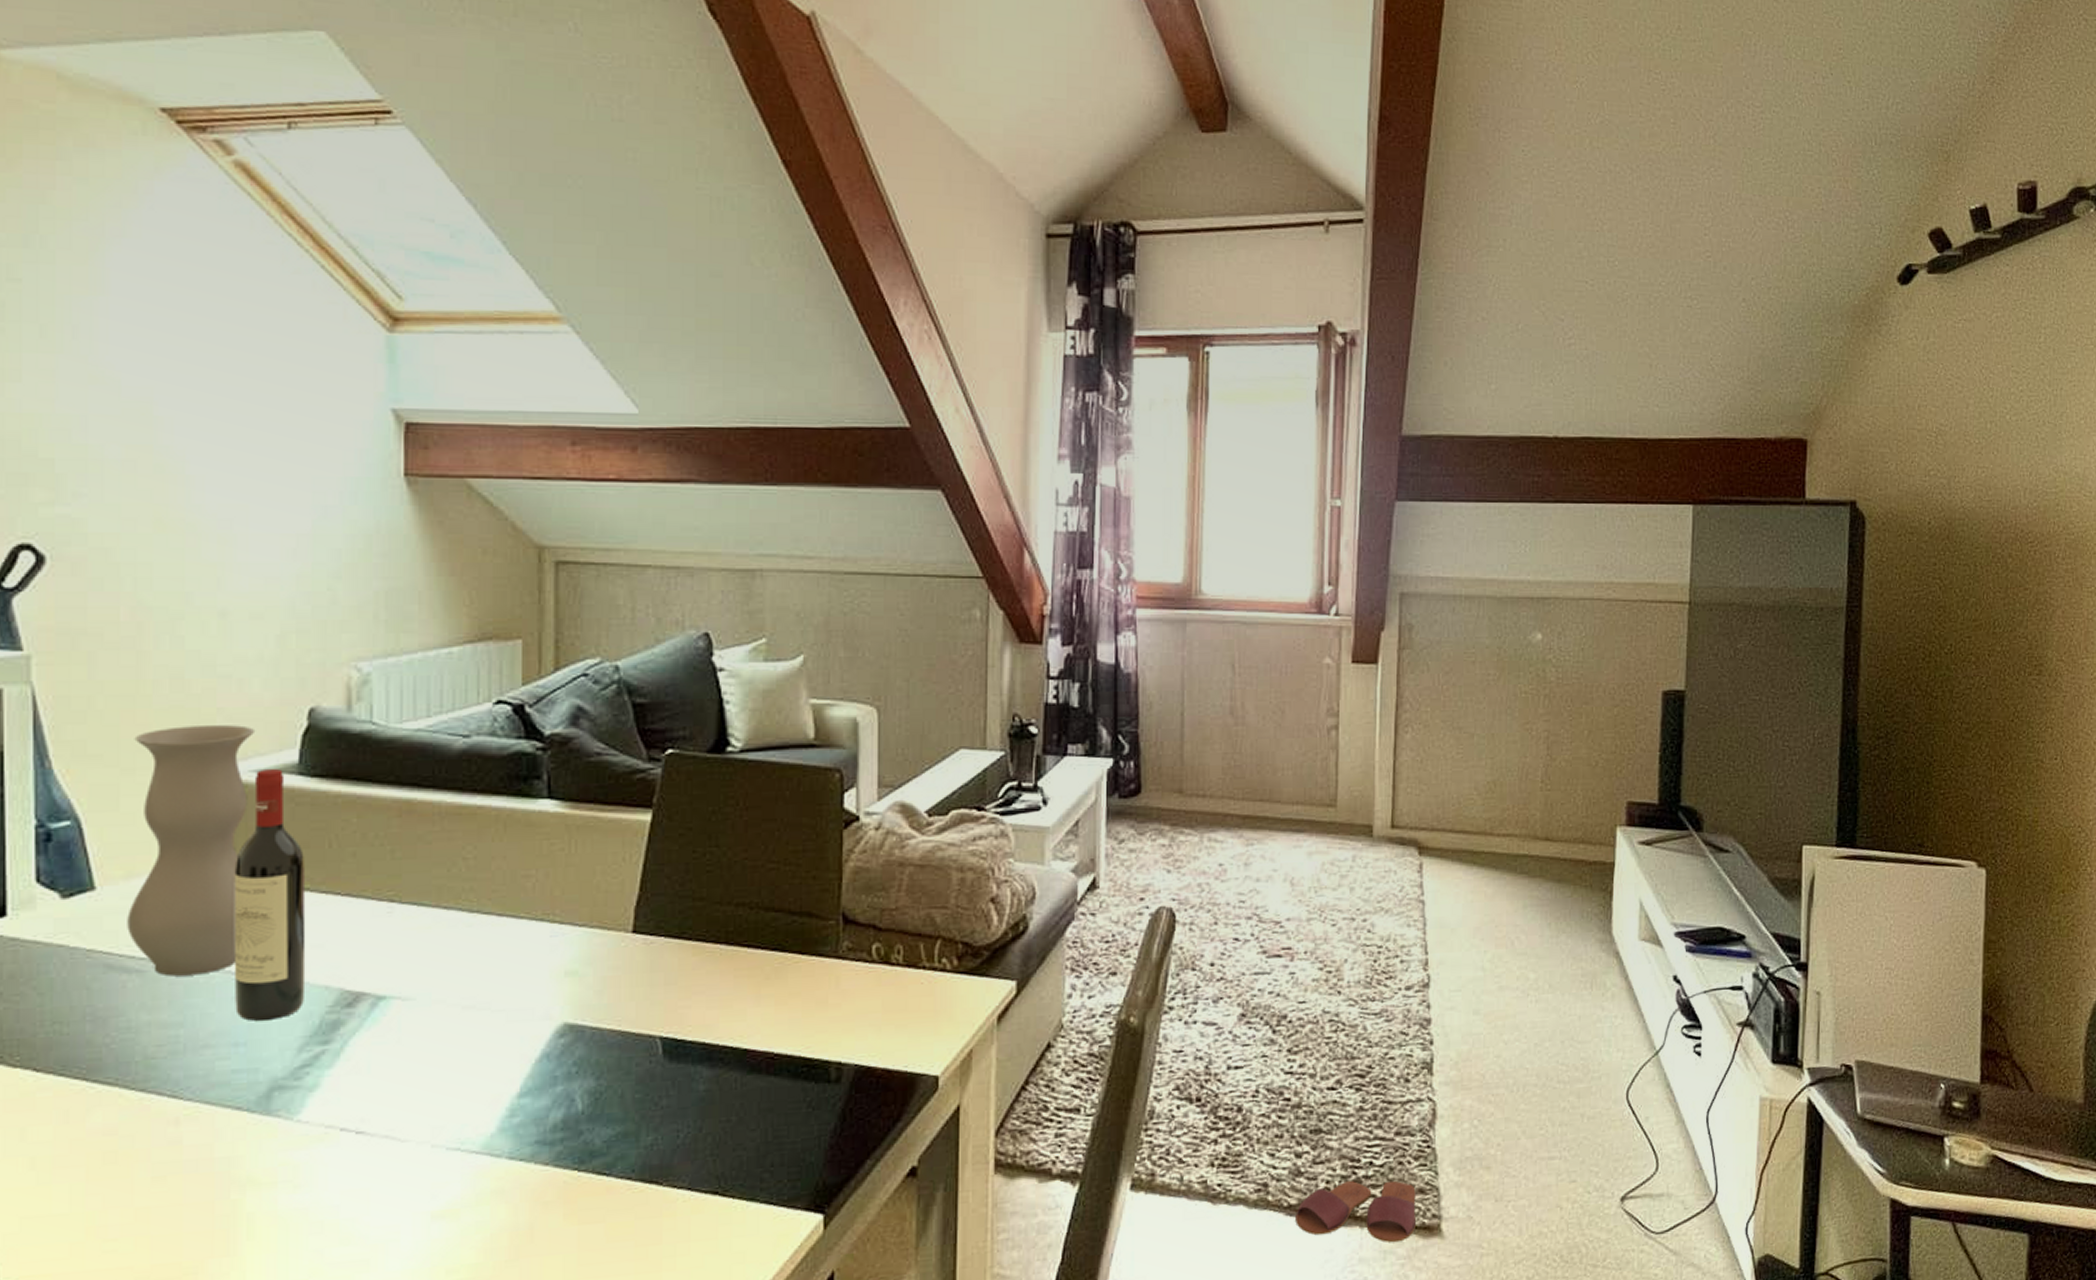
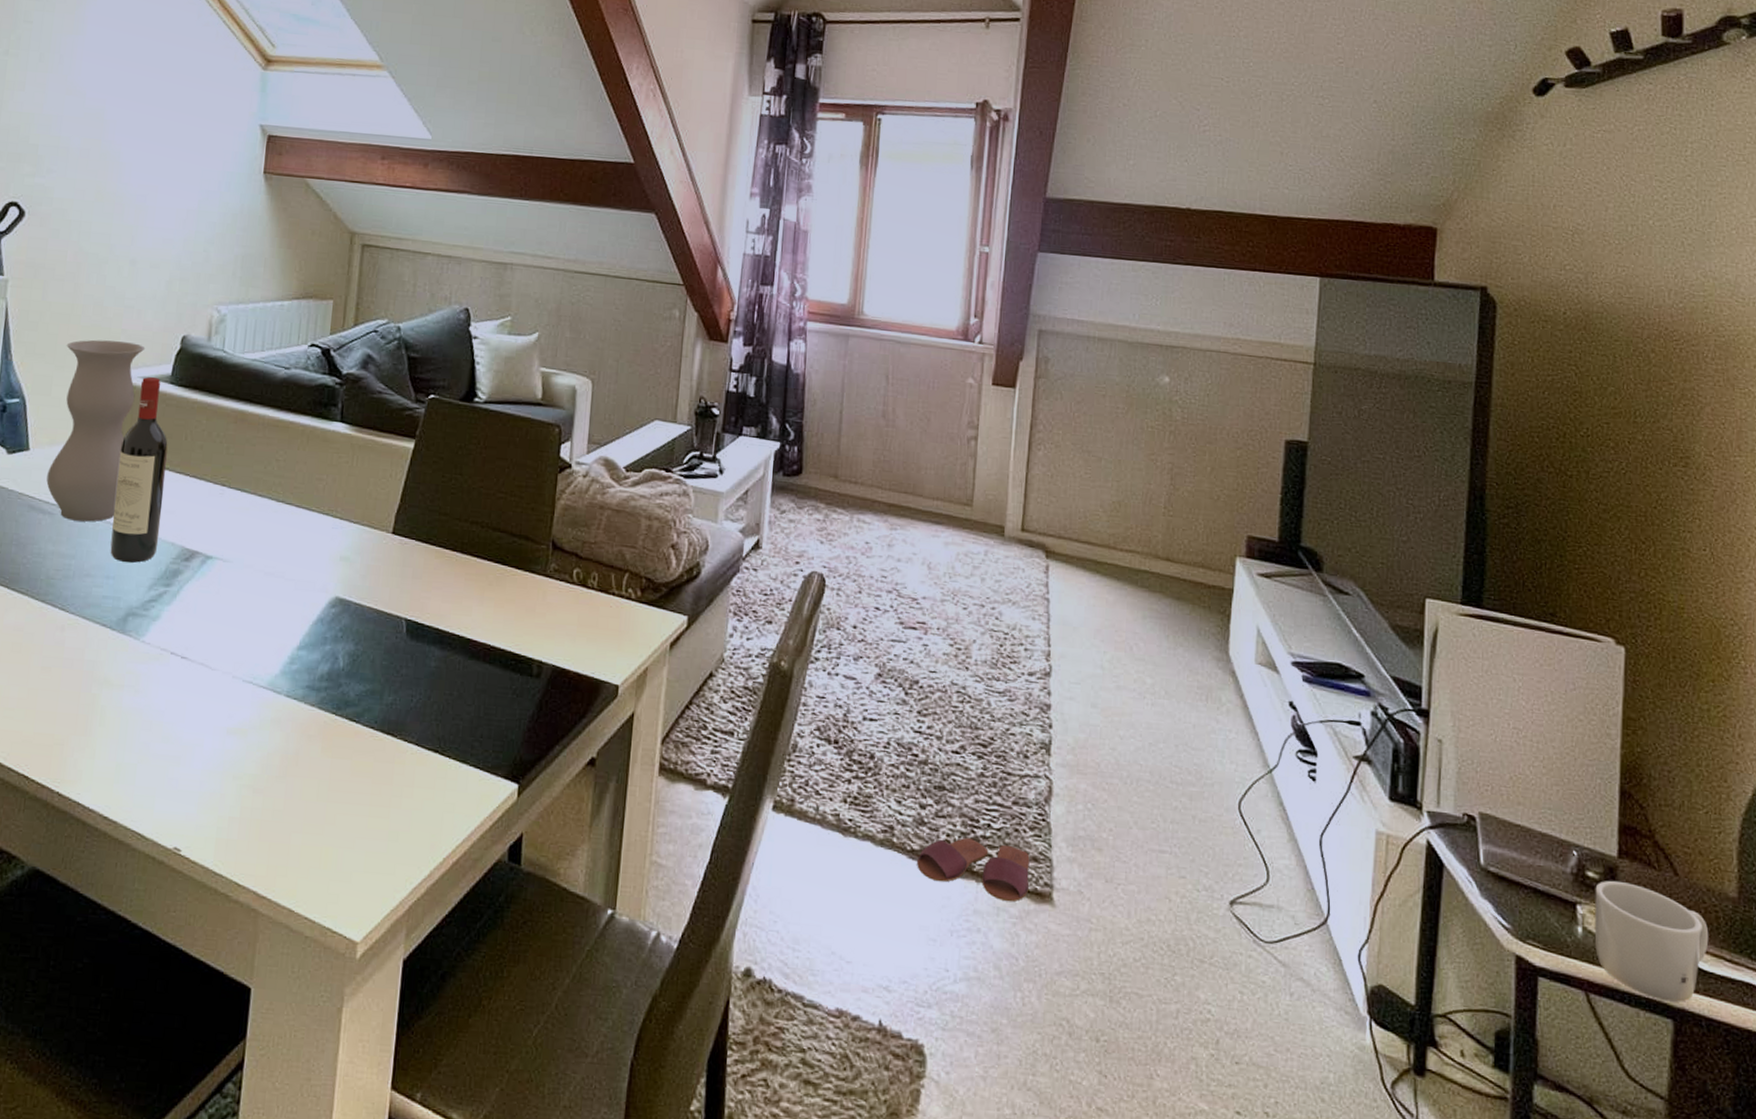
mug: none [1960,1106,2059,1217] -> present [1594,880,1709,1002]

